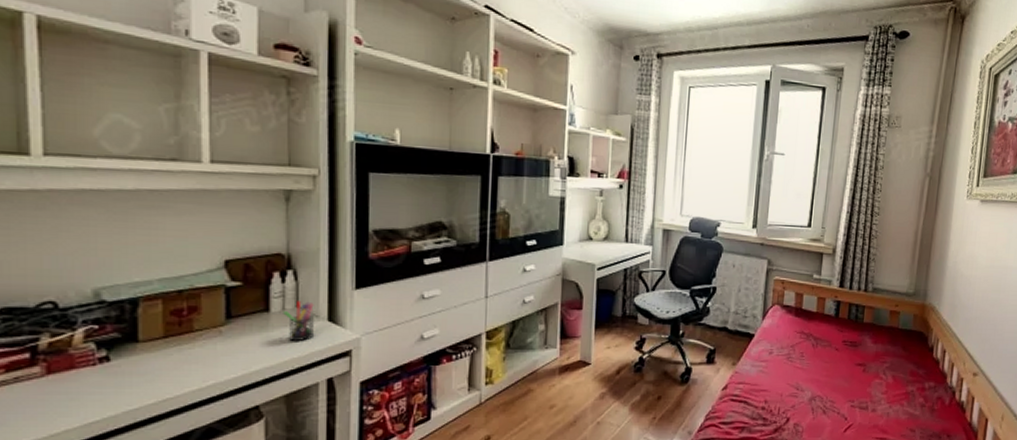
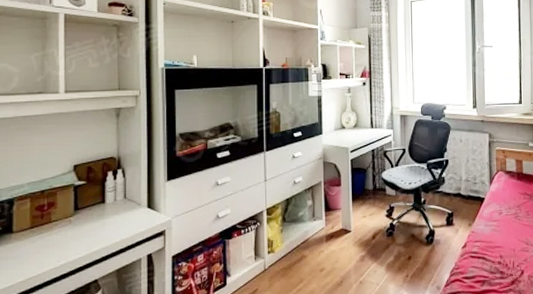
pen holder: present [283,301,315,342] -> none [115,193,138,226]

